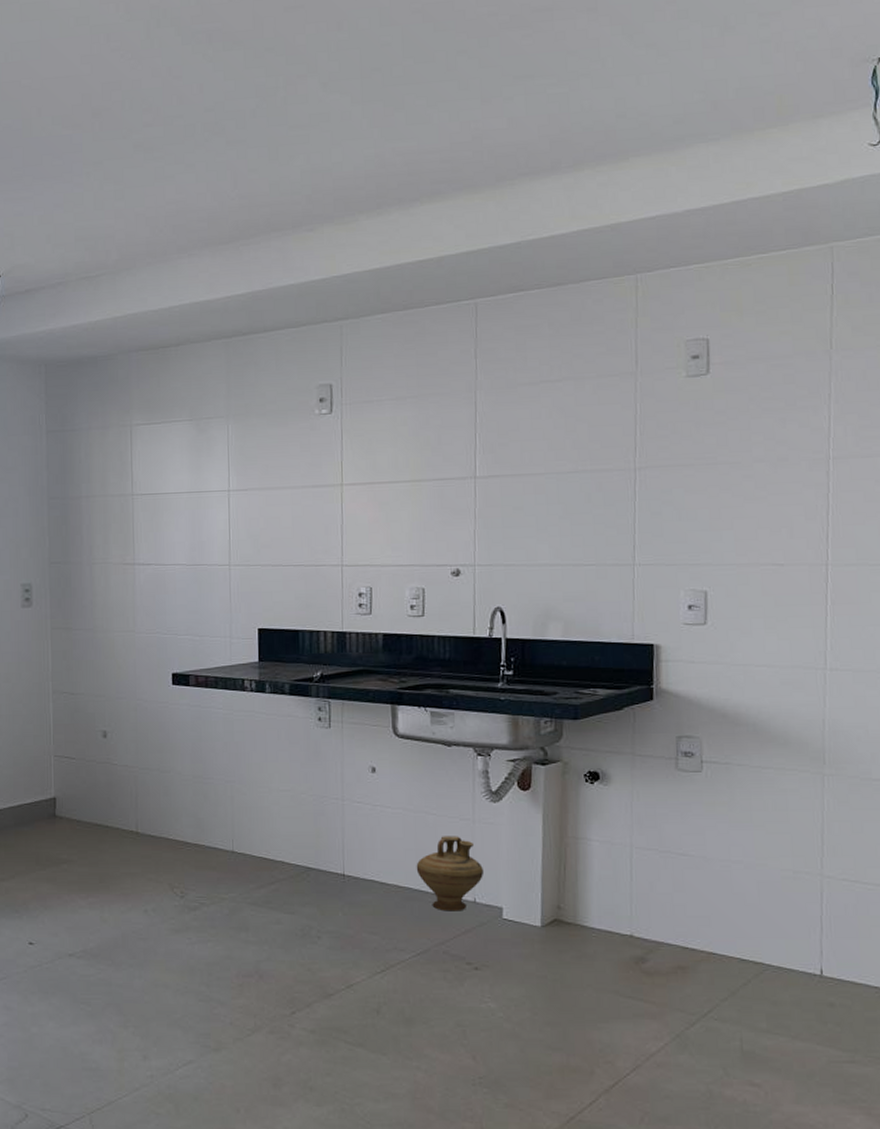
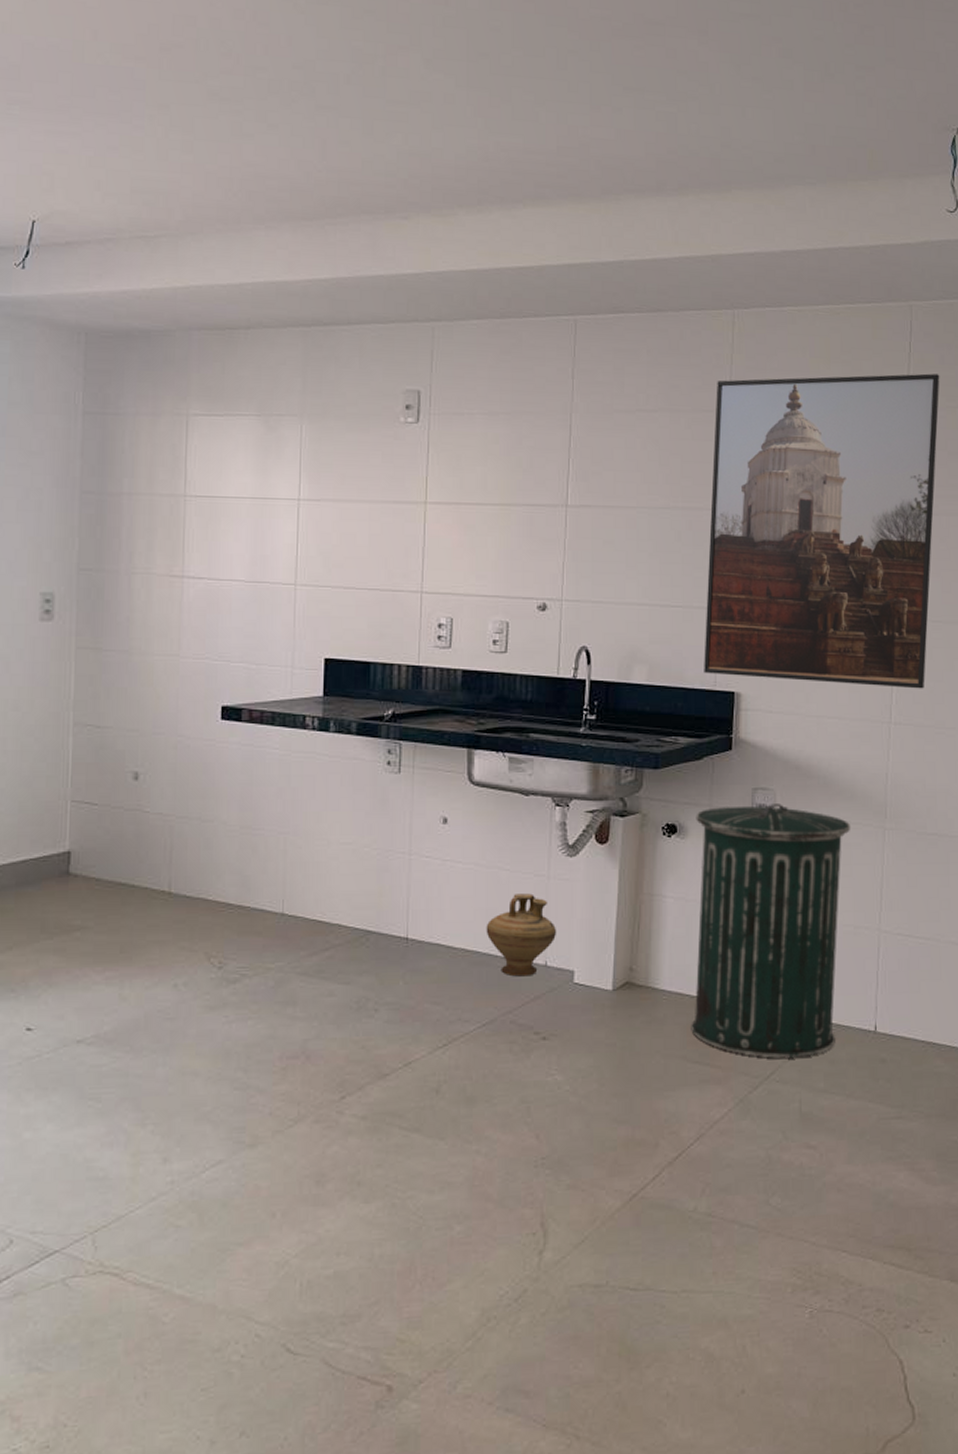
trash can: none [618,751,786,997] -> present [691,804,851,1058]
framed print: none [620,313,869,634] -> present [704,373,940,689]

